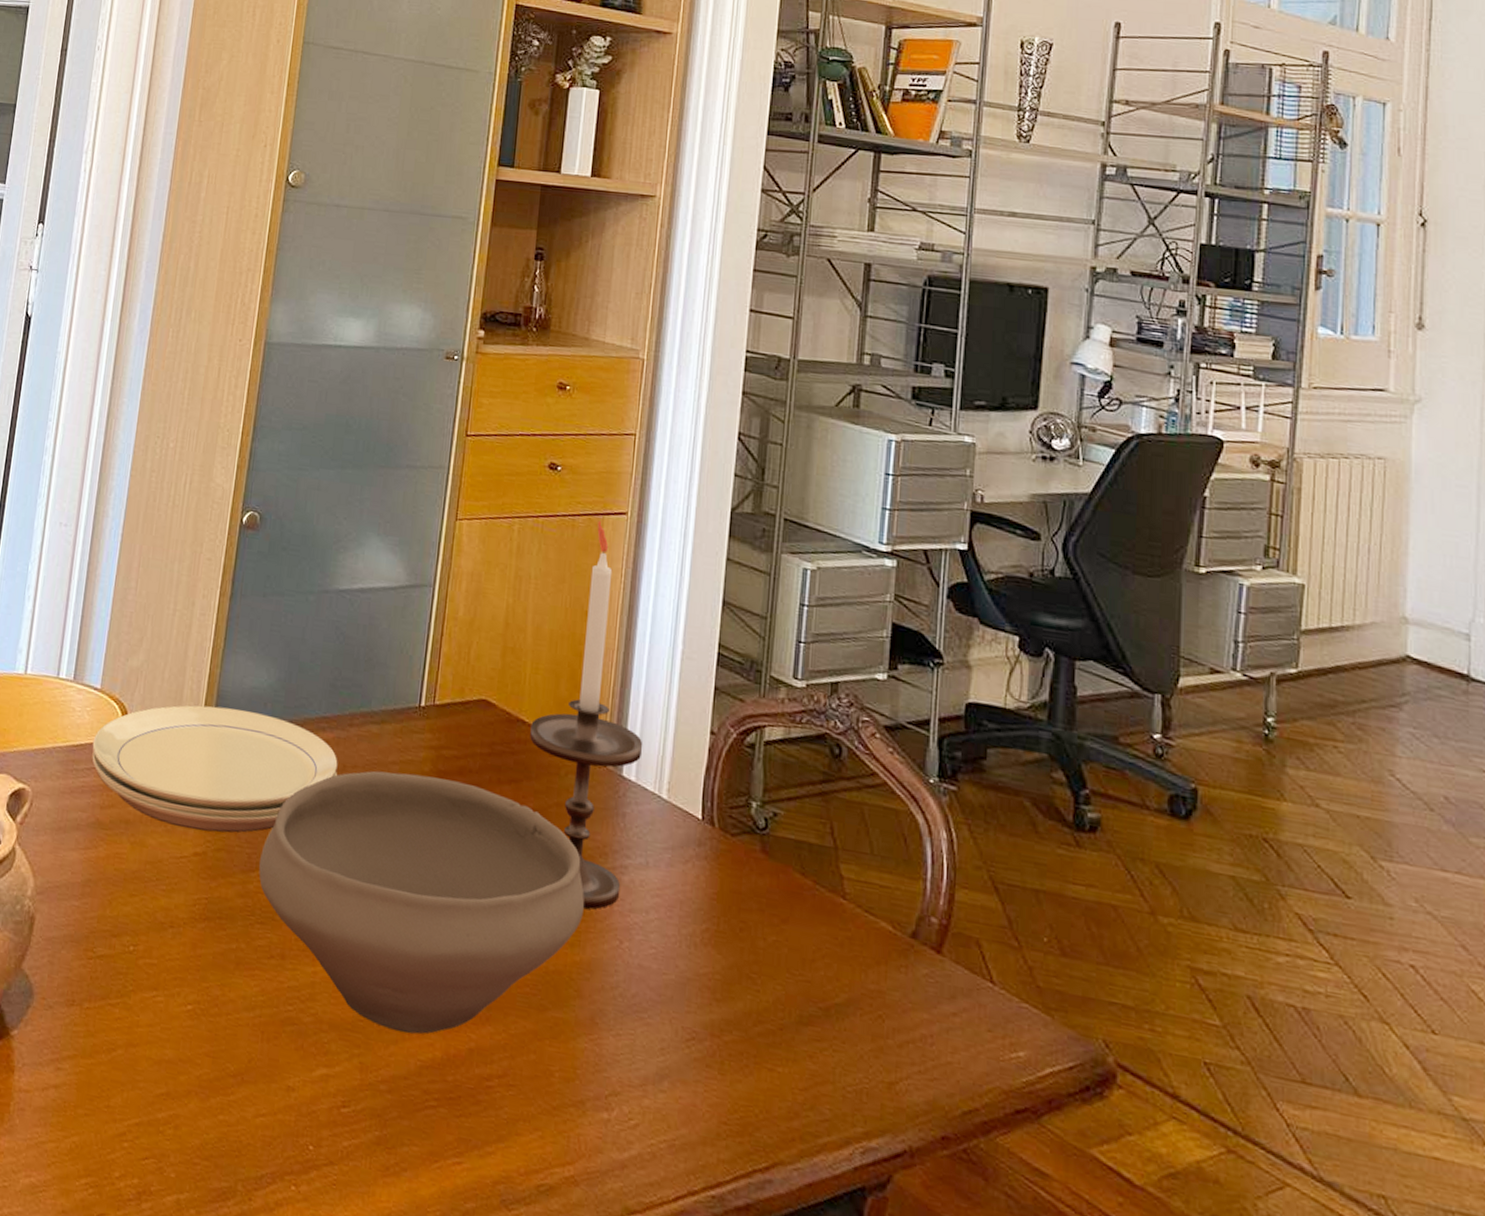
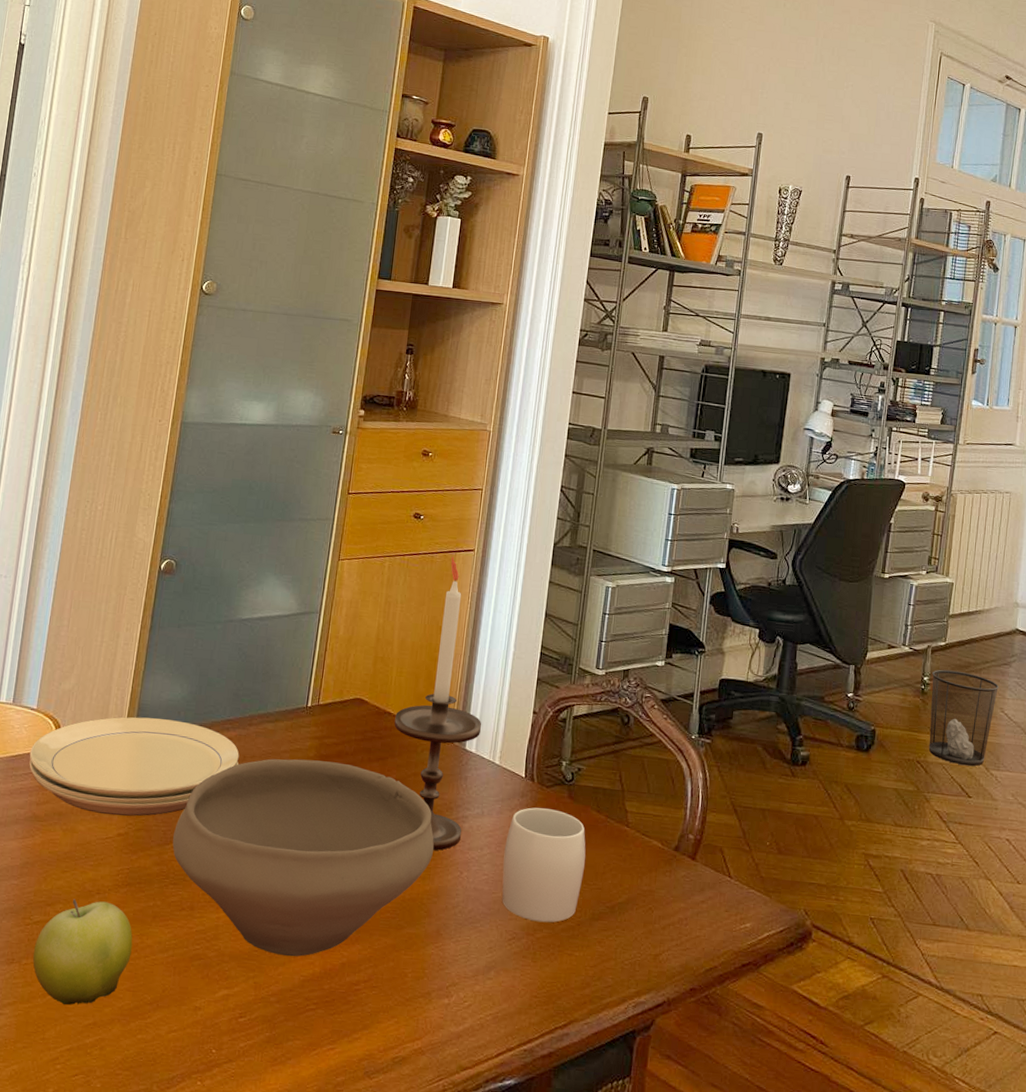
fruit: none [95,931,213,1068] -> present [32,899,133,1005]
mug: none [675,861,788,1023] -> present [502,807,586,923]
waste bin: none [1278,708,1385,853] -> present [928,669,999,766]

